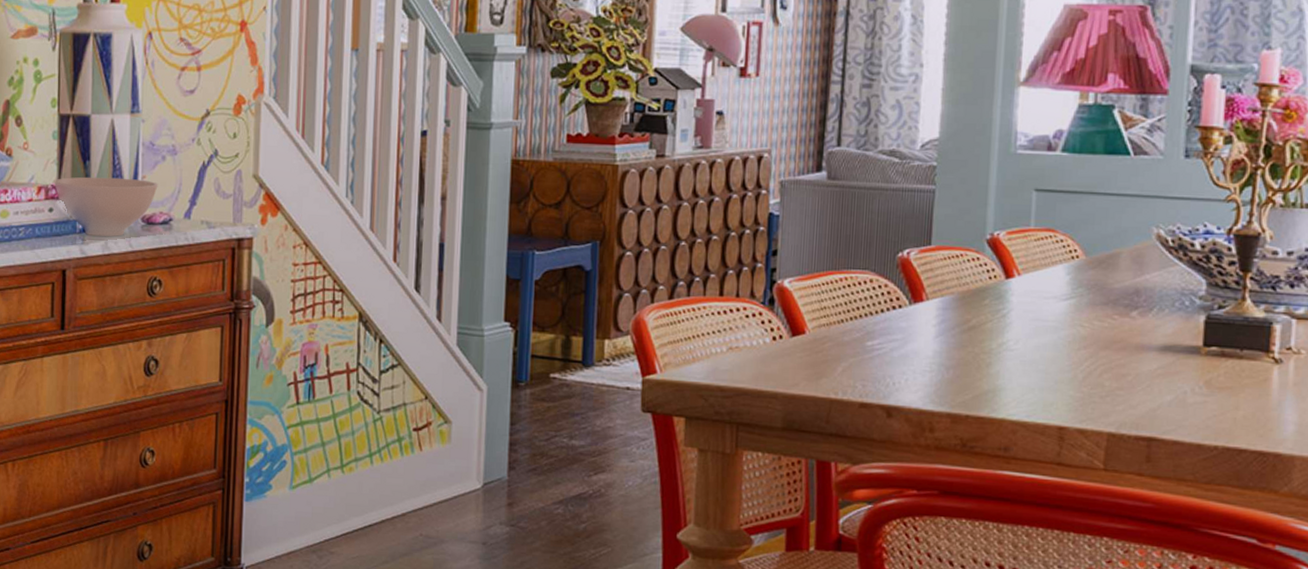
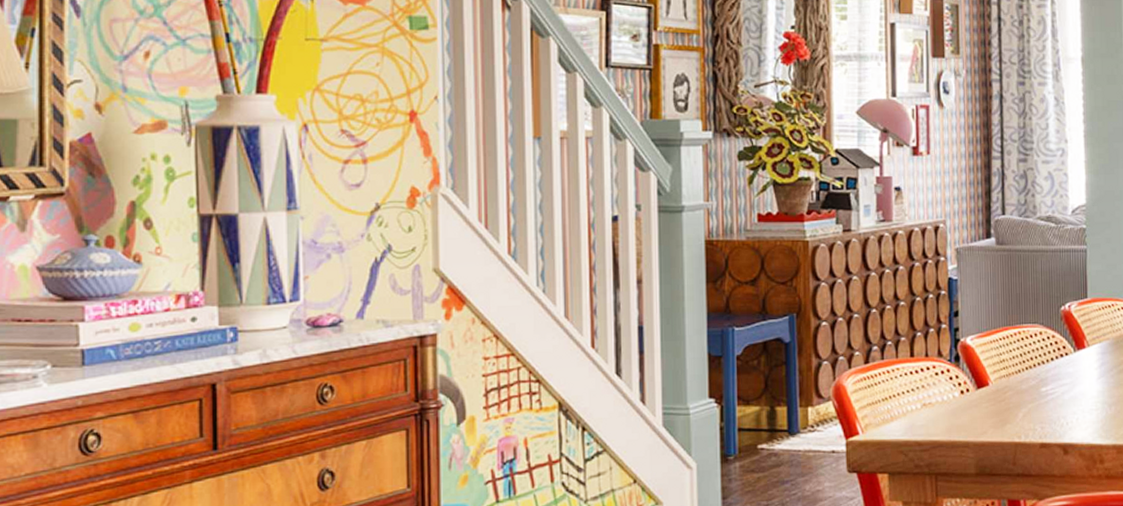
bowl: present [53,176,158,237] -> none [196,279,324,345]

